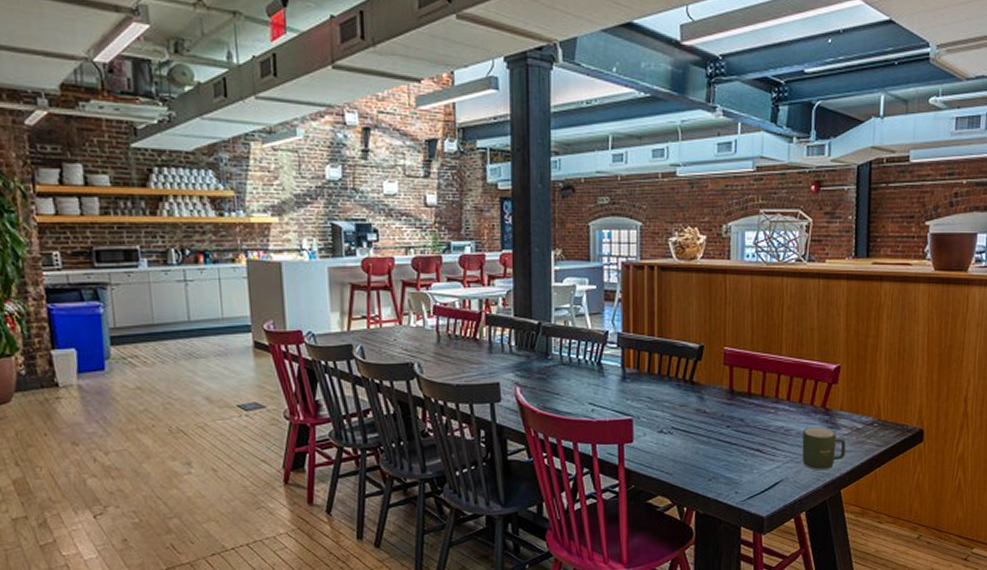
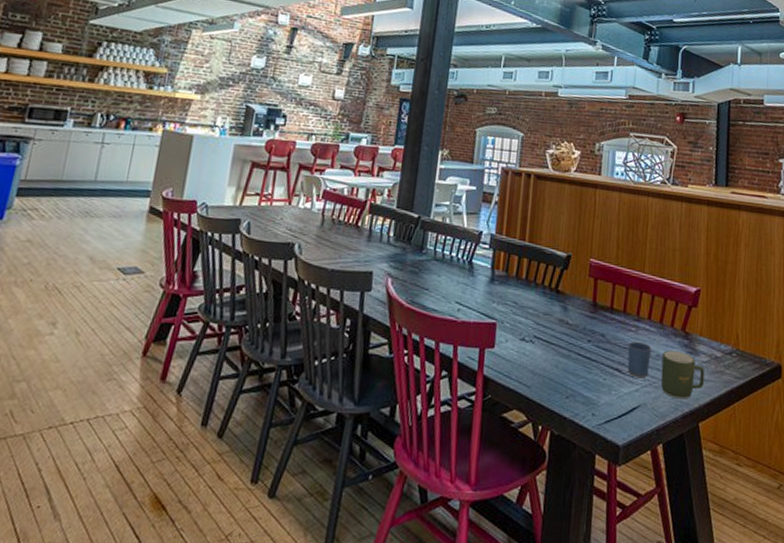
mug: none [768,423,792,455] -> present [627,342,652,377]

